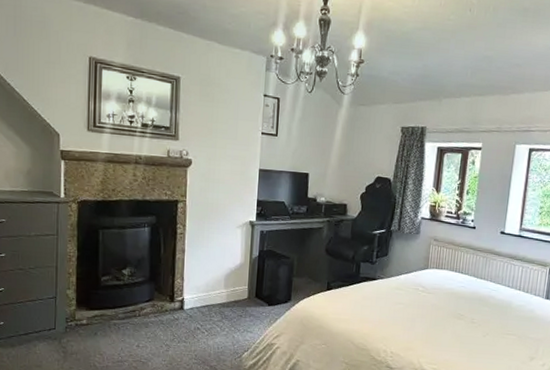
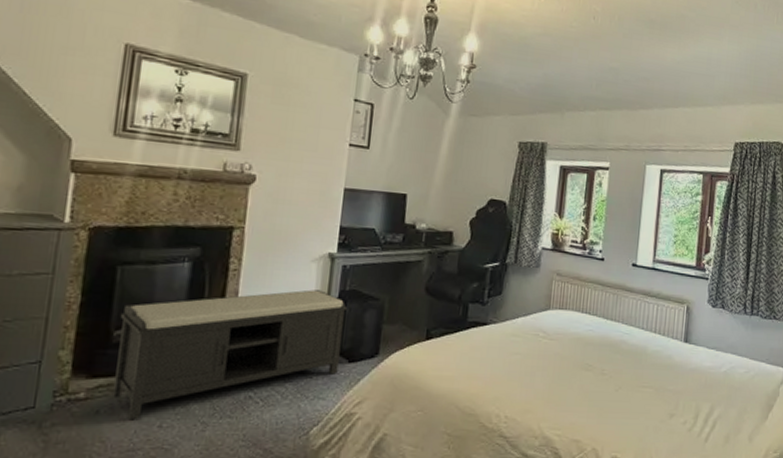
bench: none [104,249,265,341] -> present [113,289,347,421]

